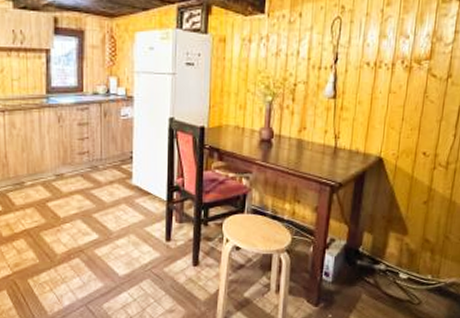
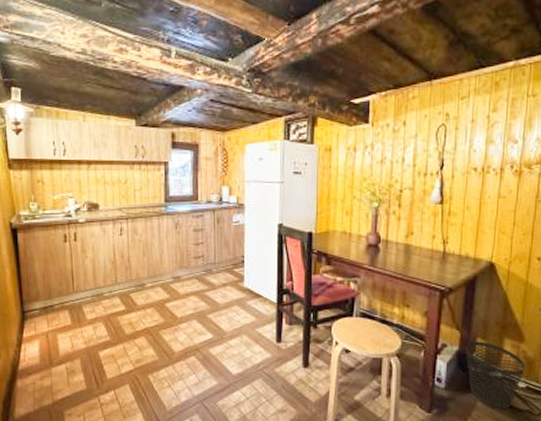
wastebasket: none [353,235,408,299] -> present [465,341,525,408]

